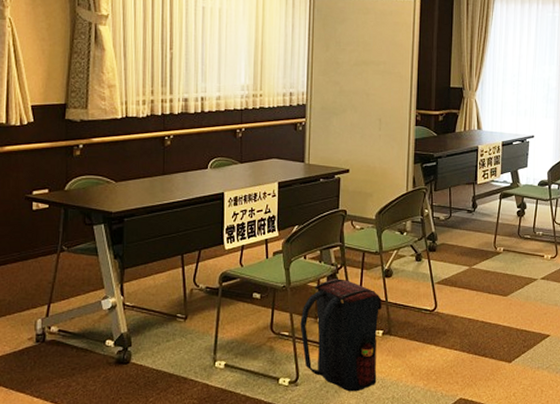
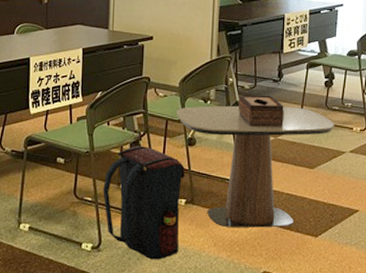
side table: none [373,236,527,356] -> present [176,106,335,228]
tissue box: none [434,225,478,257] -> present [239,94,284,127]

